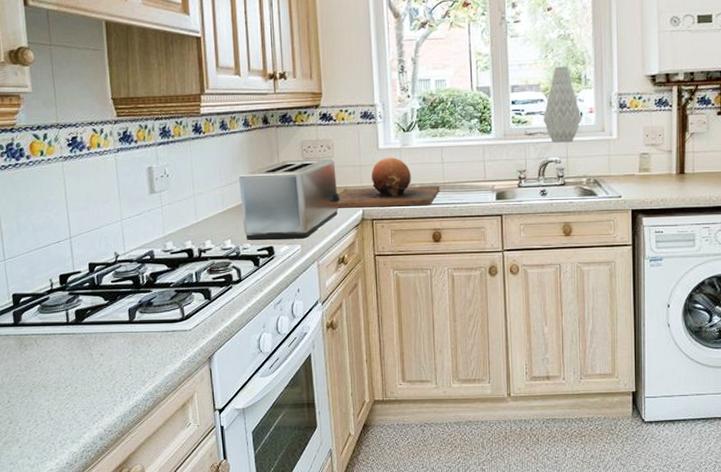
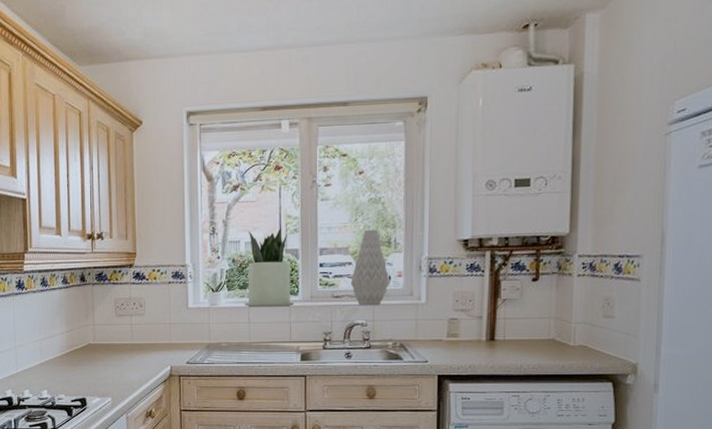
toaster: present [239,159,341,240] -> none [57,317,150,392]
chopping board: present [337,157,440,208] -> none [147,316,246,364]
planter: none [436,66,488,148] -> present [244,228,295,308]

